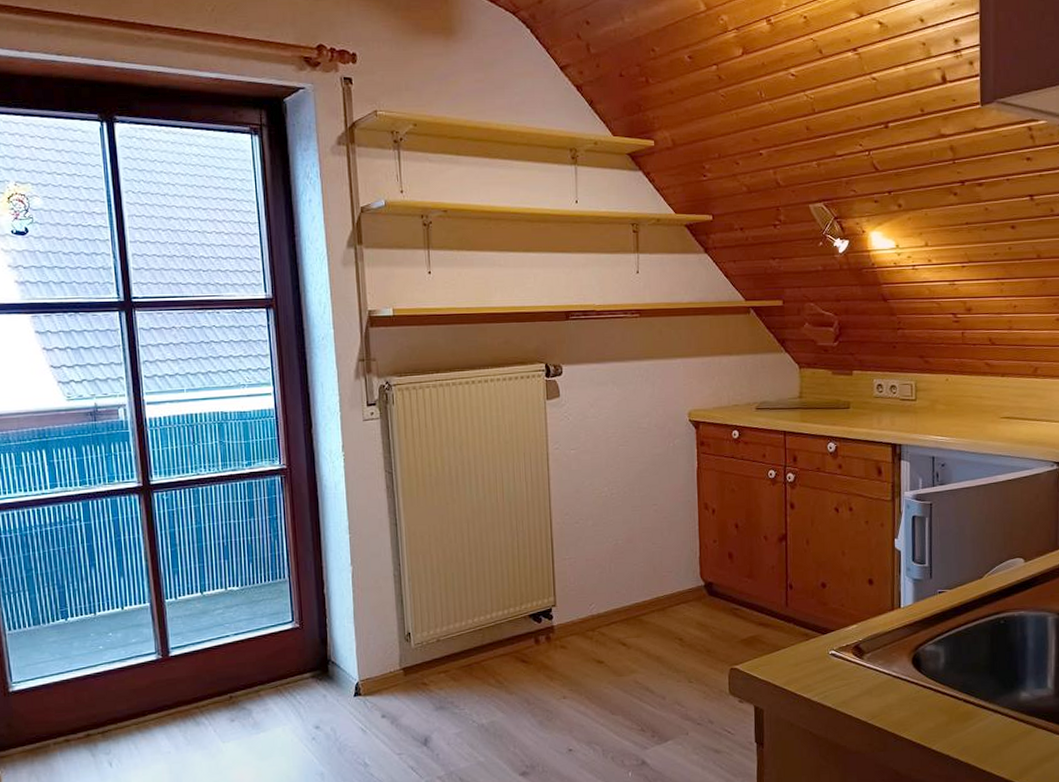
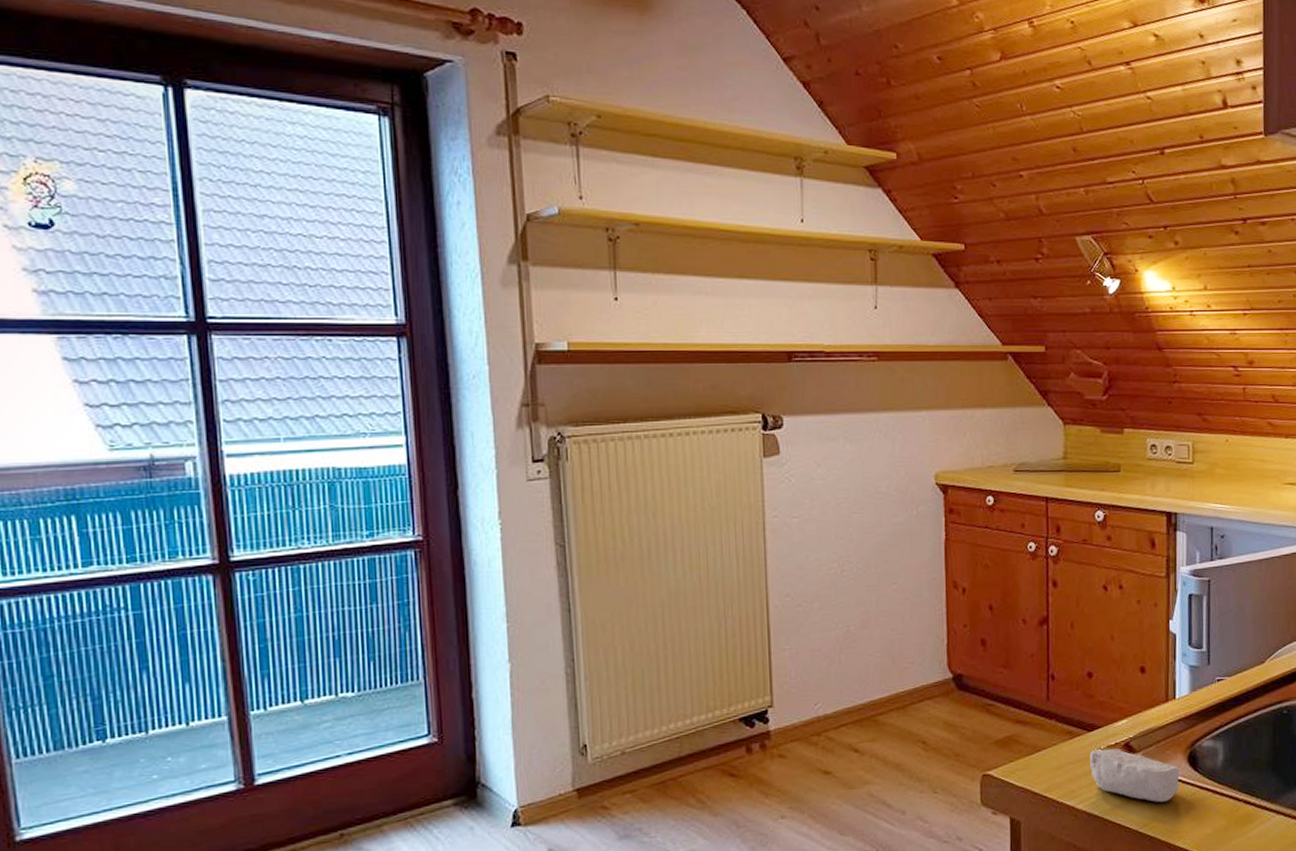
soap bar: none [824,649,905,699] -> present [1090,748,1180,803]

